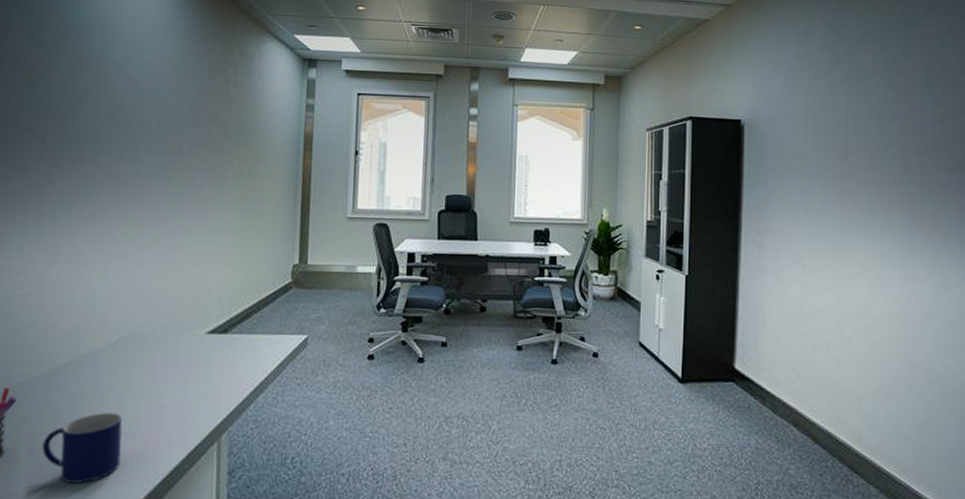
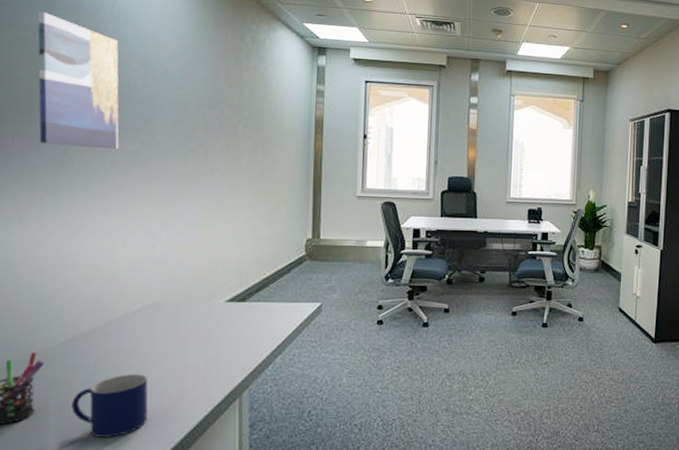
wall art: none [24,31,107,171] -> present [37,11,119,150]

